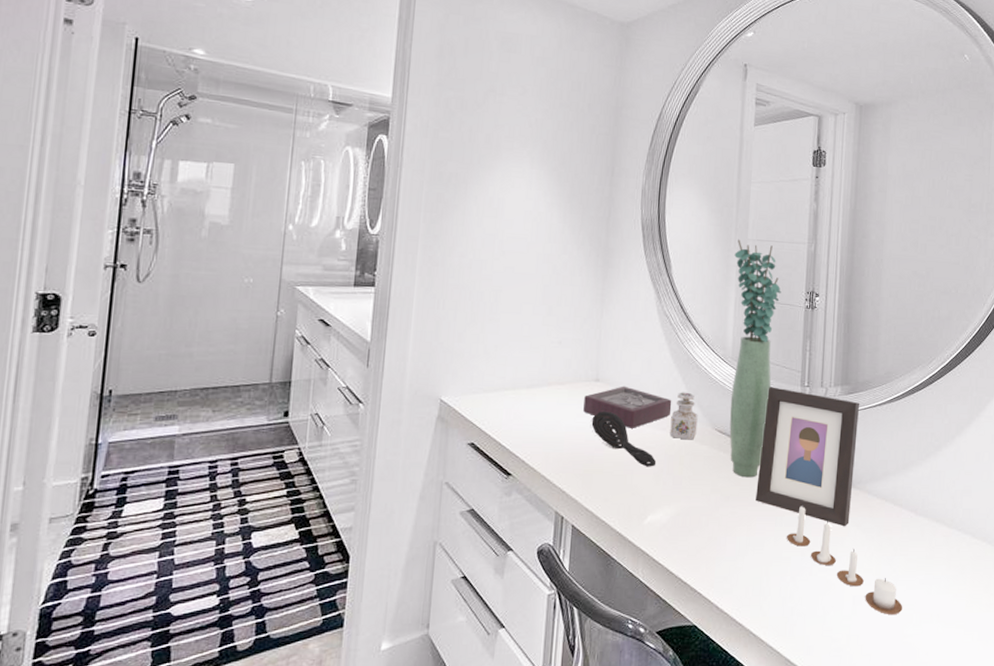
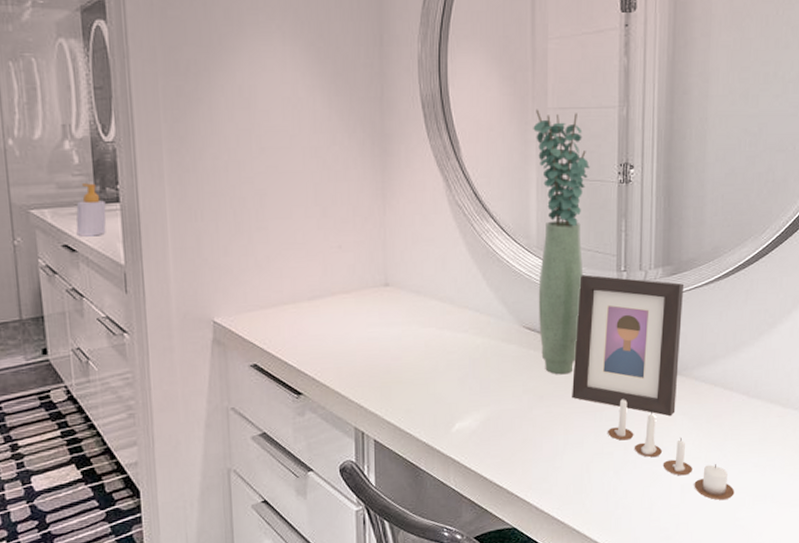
soap bottle: none [333,267,363,314] -> present [76,183,107,237]
jewelry box: present [583,386,672,428] -> none [374,288,473,334]
hairbrush: present [590,411,657,467] -> none [383,317,460,373]
perfume bottle: present [670,392,698,440] -> none [473,289,503,341]

